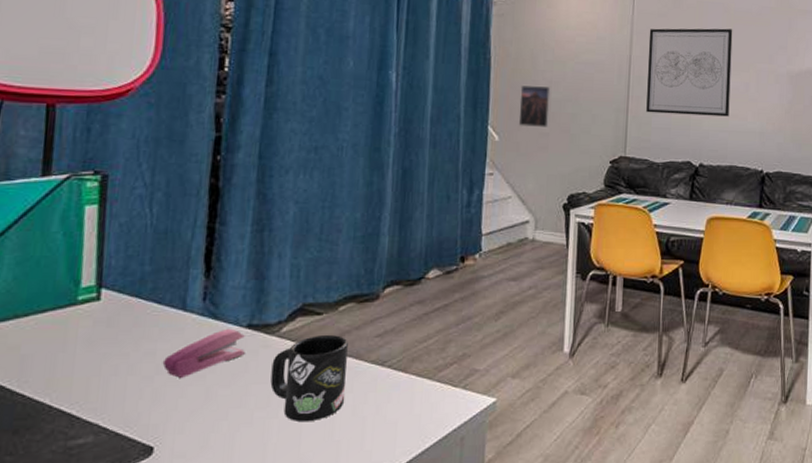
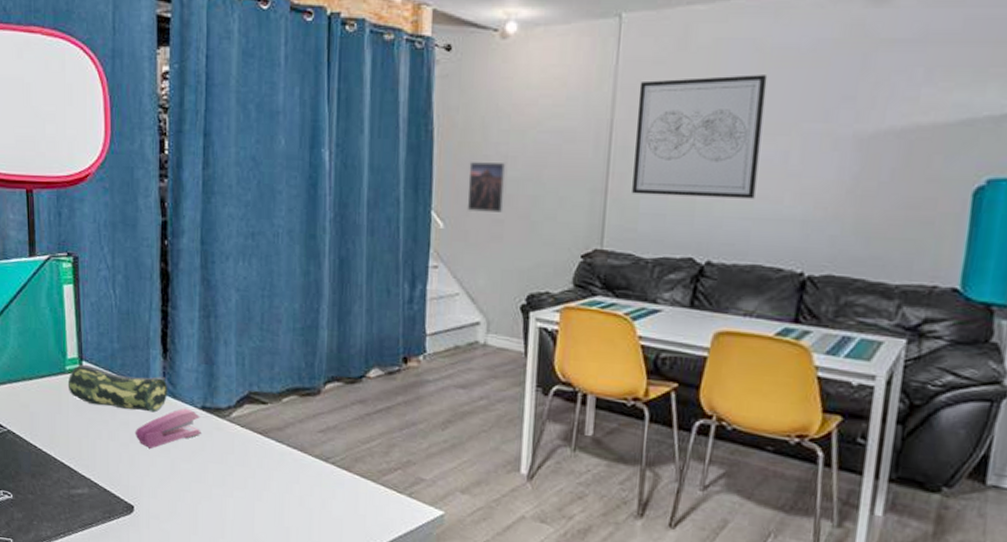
pencil case: none [78,292,209,338] -> present [67,364,168,413]
mug: present [270,335,348,422] -> none [225,424,293,506]

